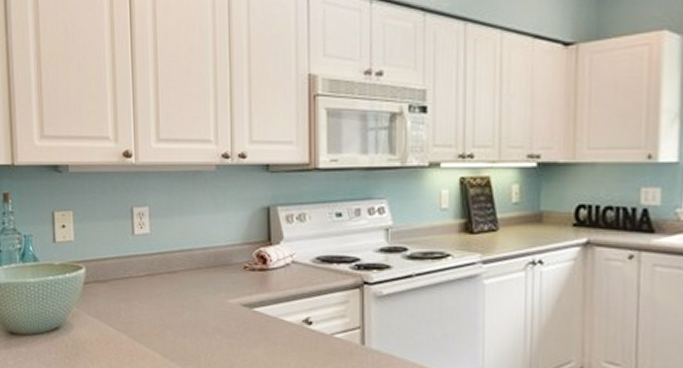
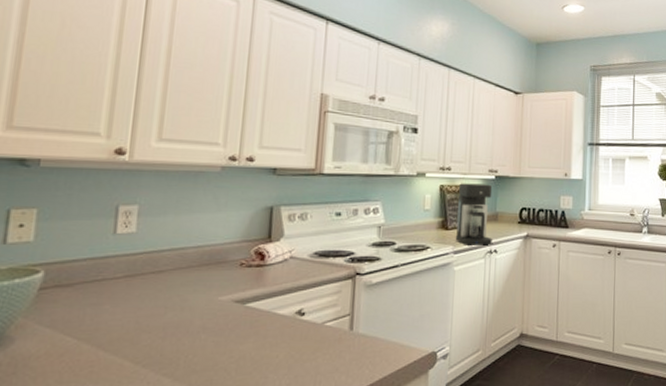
coffee maker: none [483,174,535,254] -> present [455,183,493,245]

